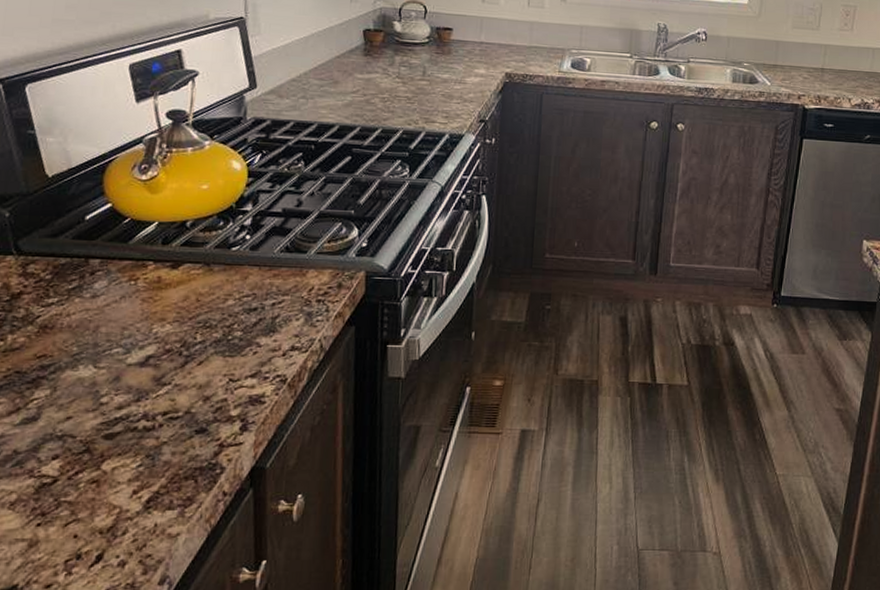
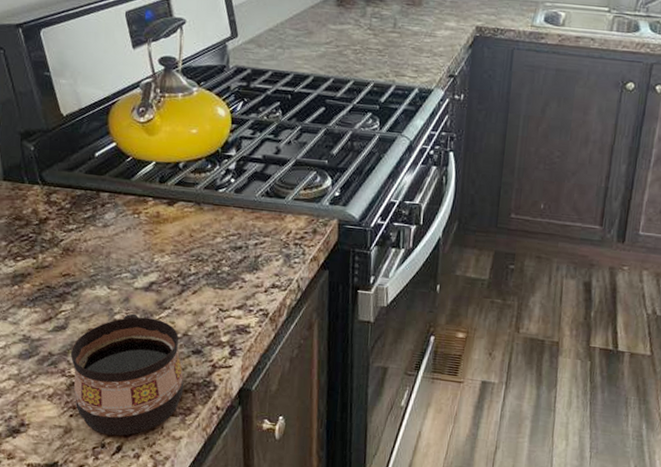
cup: none [41,394,185,543] -> present [70,313,184,436]

